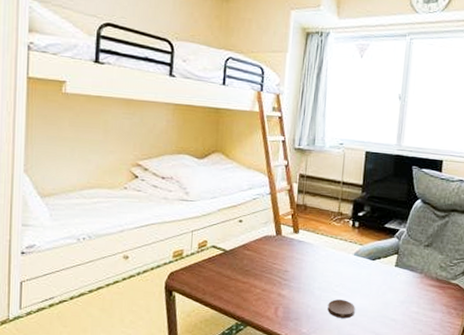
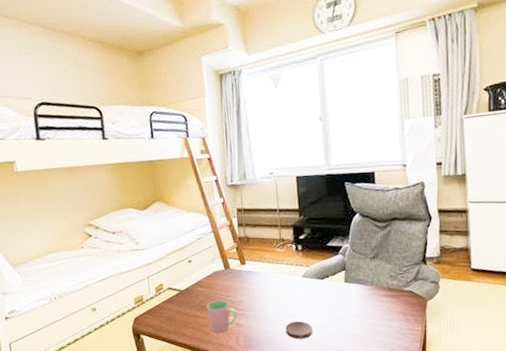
cup: none [248,266,280,301] -> present [207,299,237,333]

